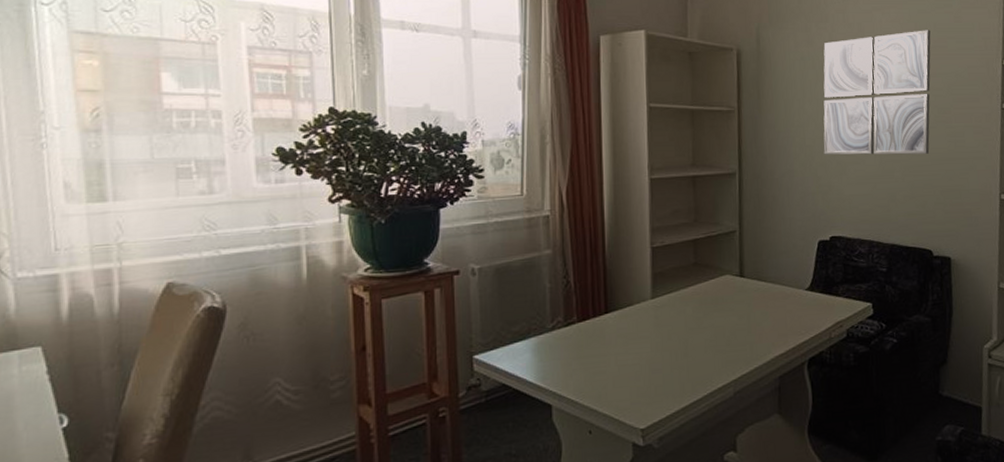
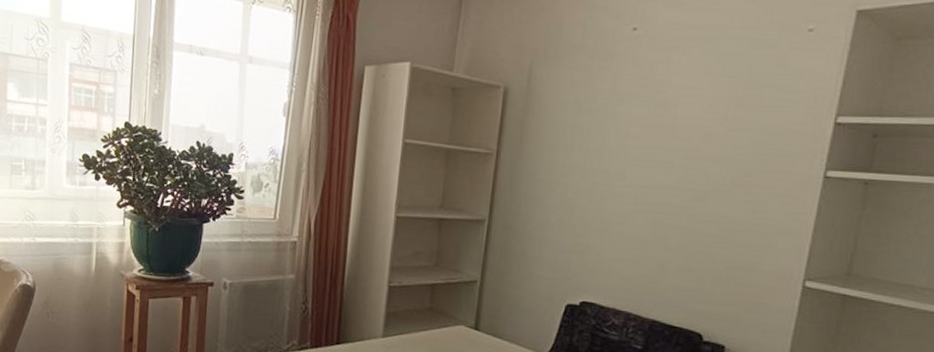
wall art: present [823,30,931,155] -> none [586,74,742,222]

